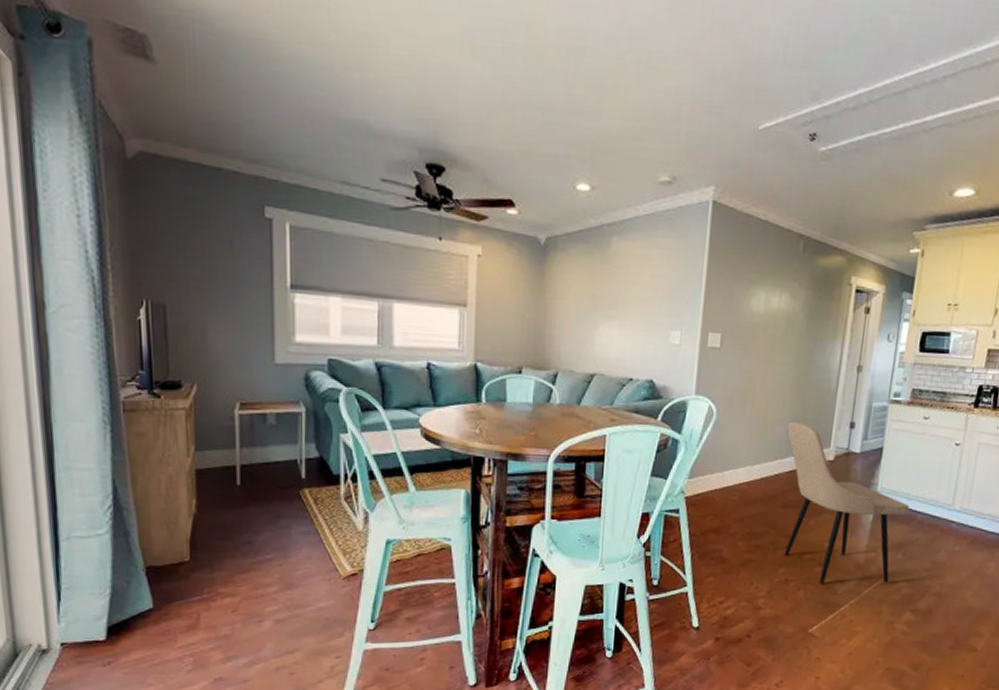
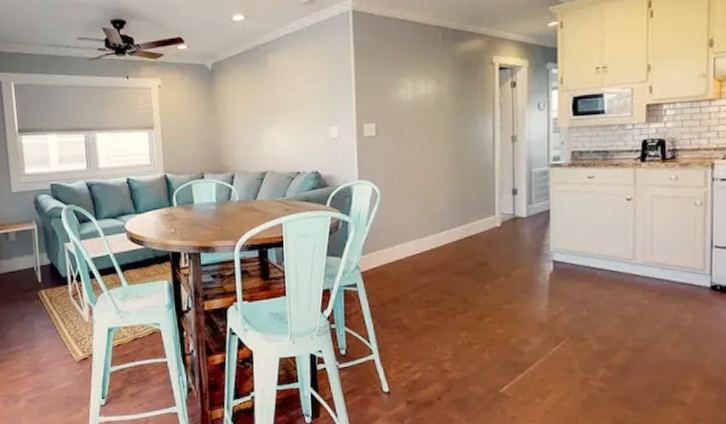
dining chair: present [784,421,910,585] -> none [450,194,587,346]

